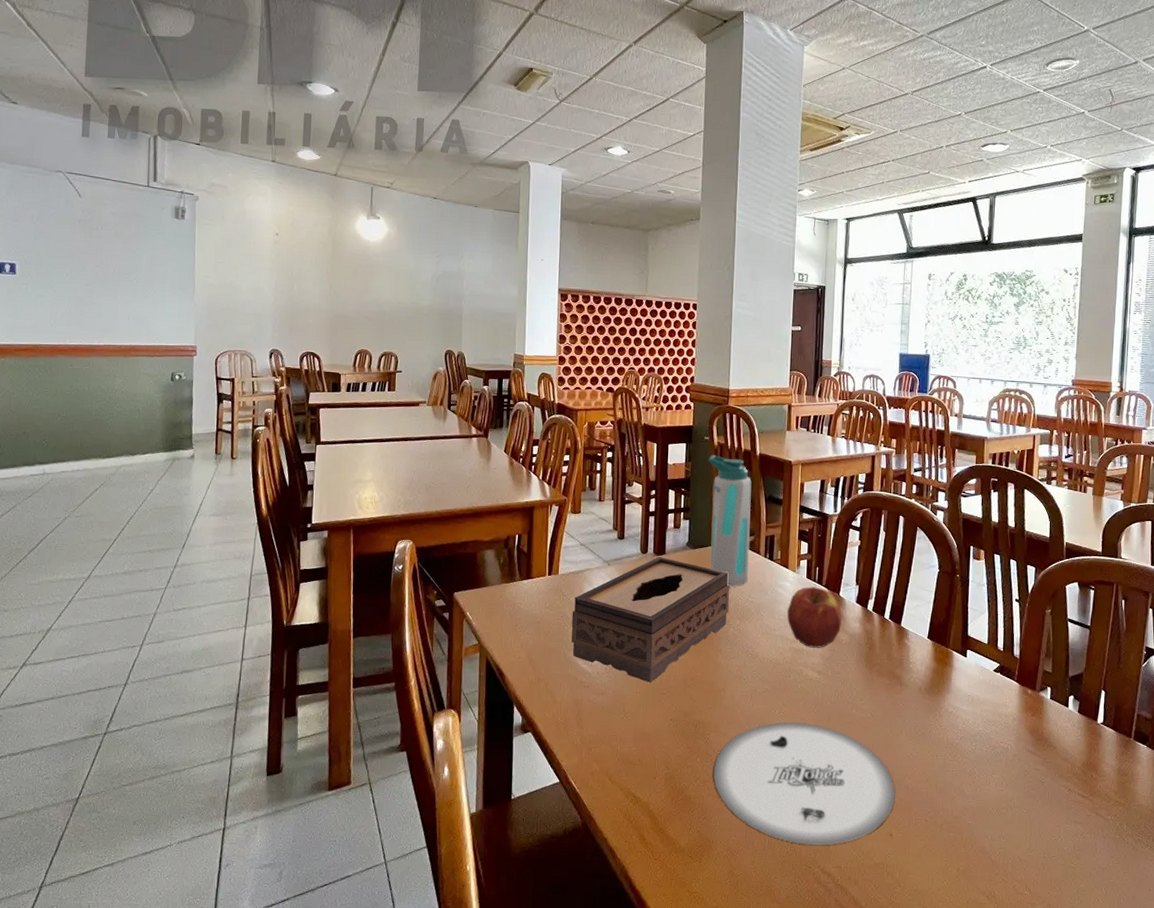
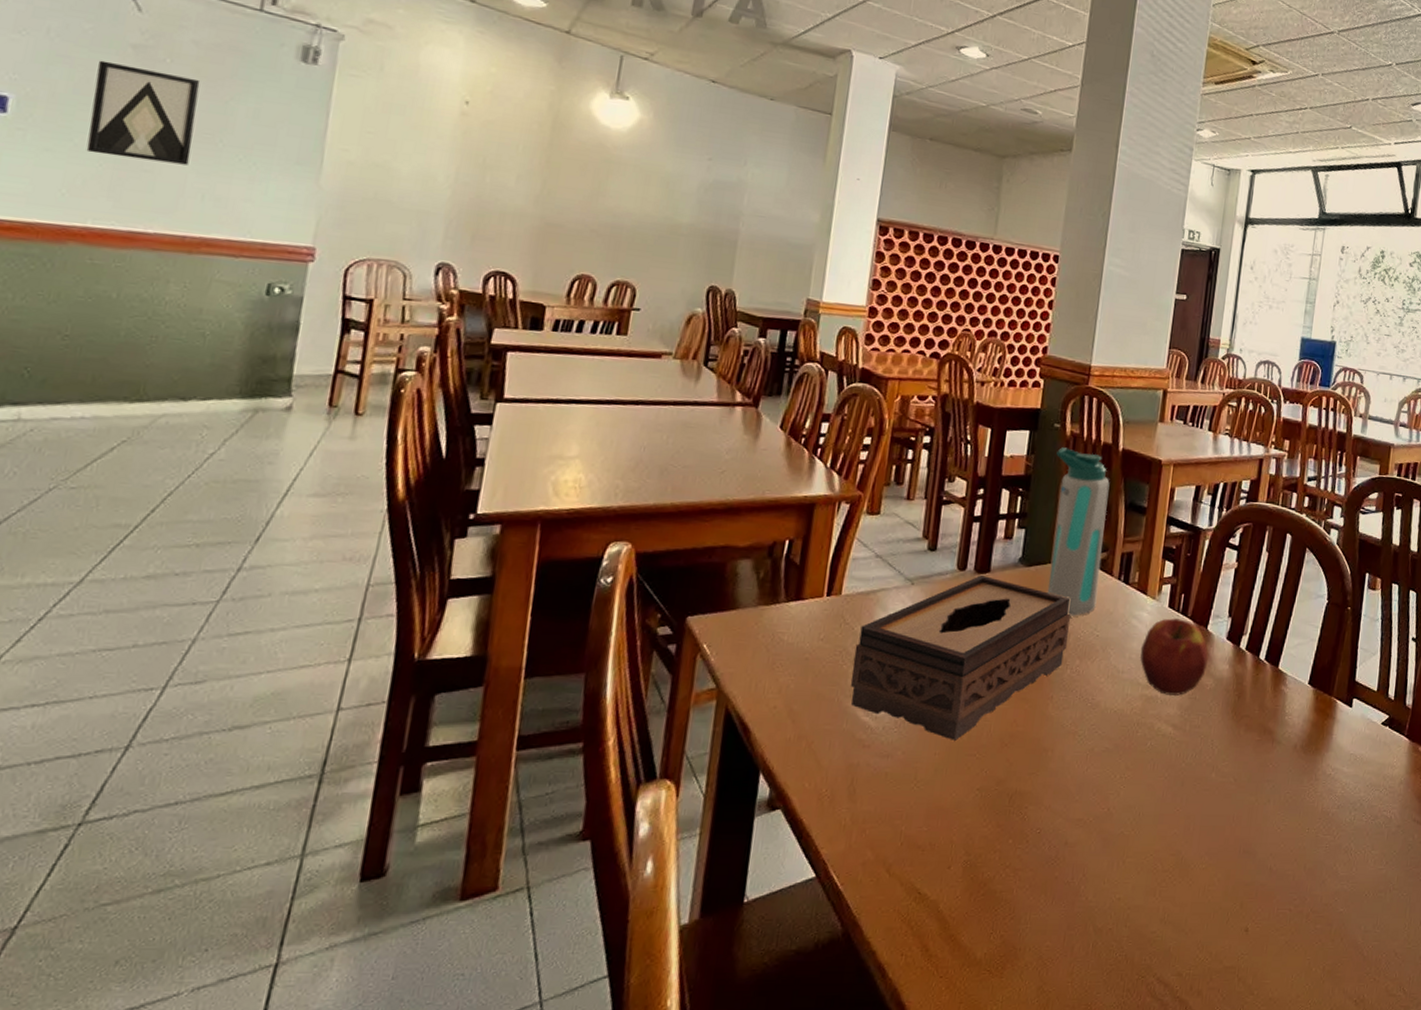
wall art: none [61,233,119,297] -> present [86,60,201,165]
plate: present [714,721,895,846] -> none [1028,789,1256,948]

